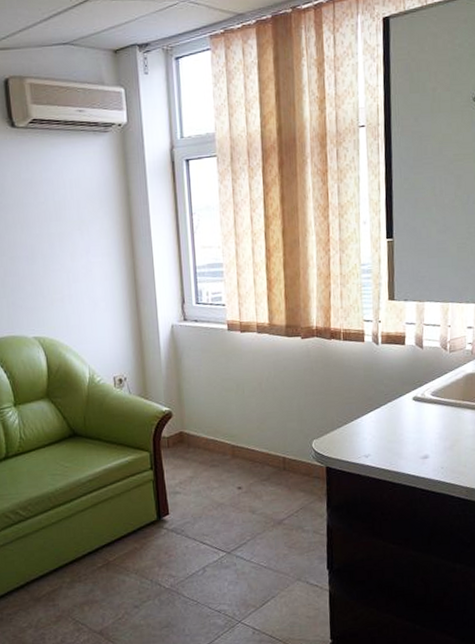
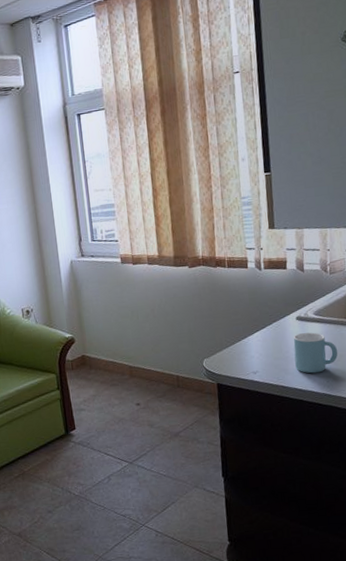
mug: none [408,414,454,459] -> present [293,332,338,374]

